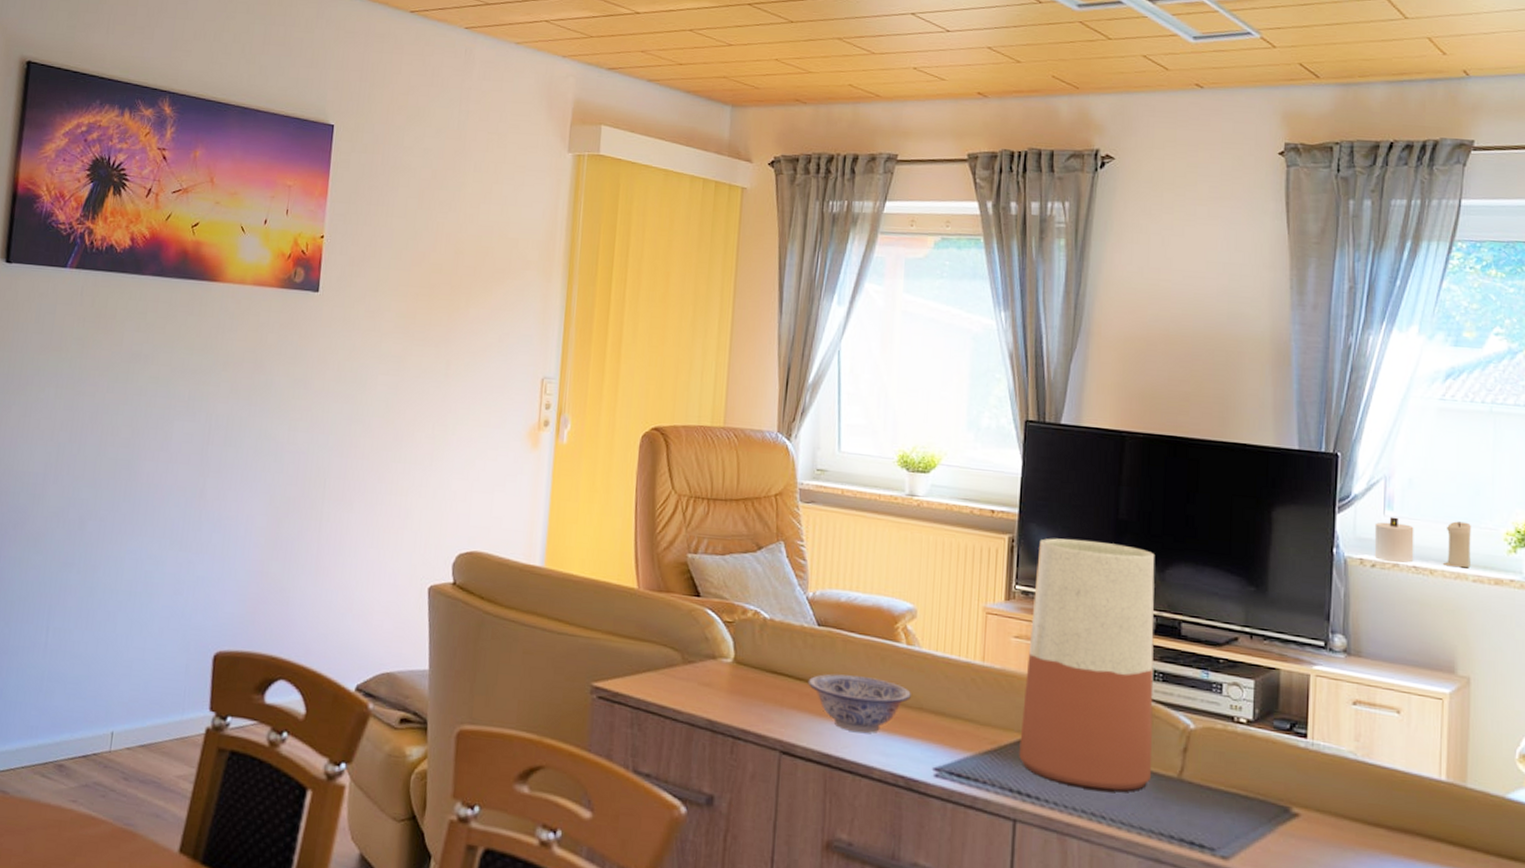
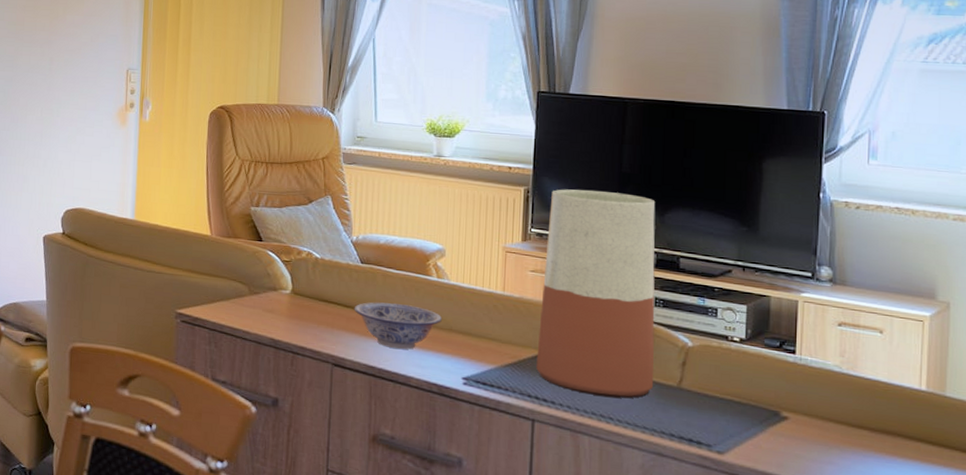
candle: present [1374,517,1414,564] -> none [858,165,897,206]
candle: present [1442,521,1471,569] -> none [924,168,952,209]

